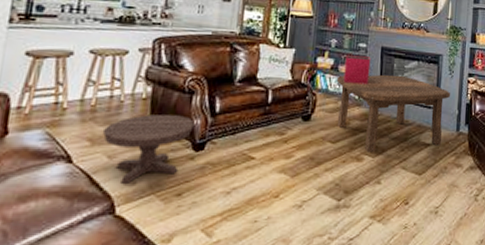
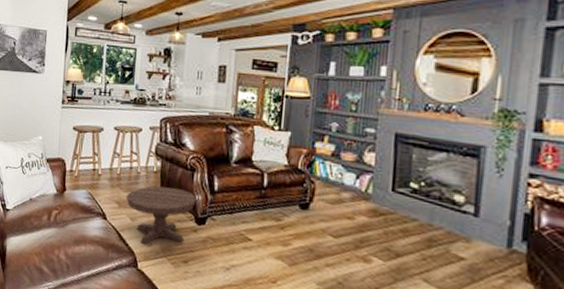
coffee table: present [336,74,451,153] -> none [338,163,499,261]
storage bin: present [343,54,371,85] -> none [346,140,381,176]

